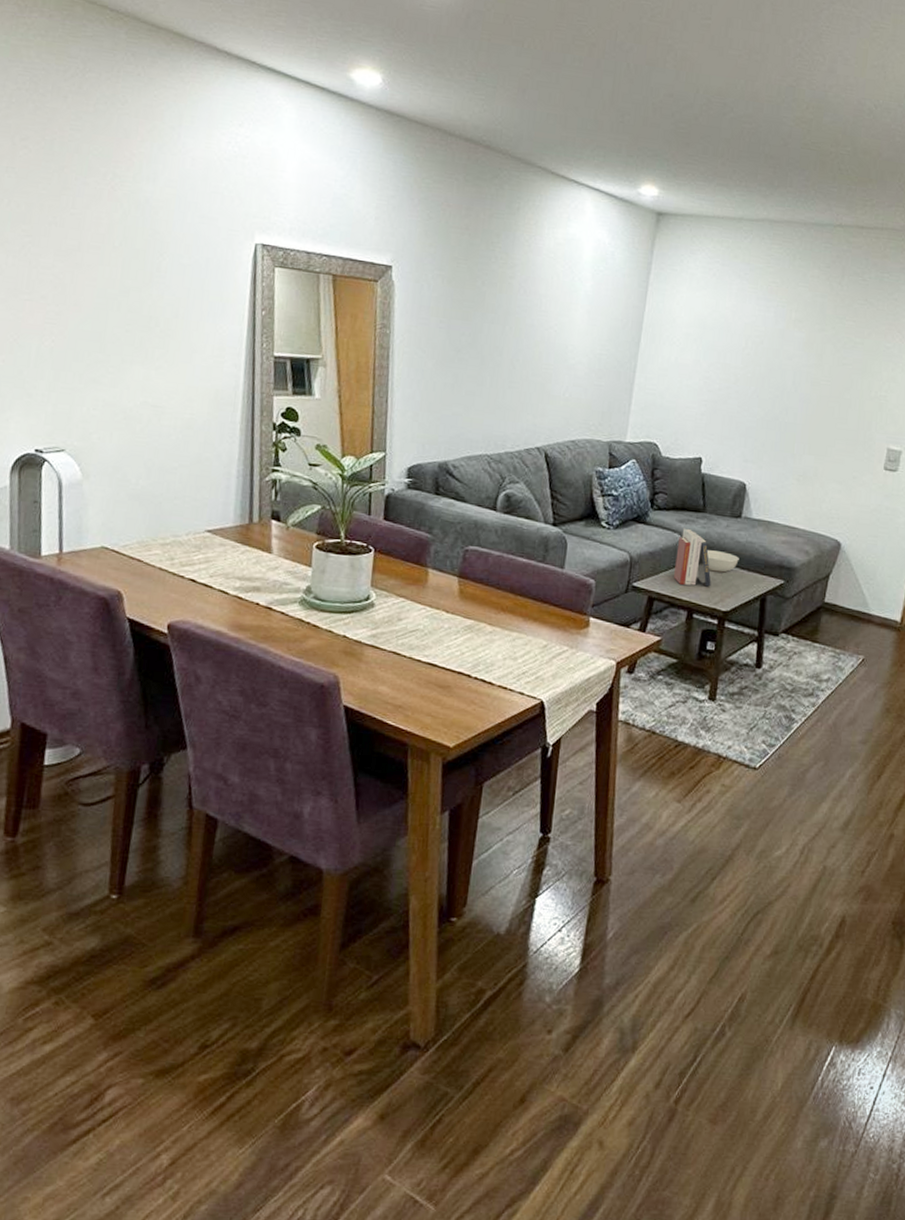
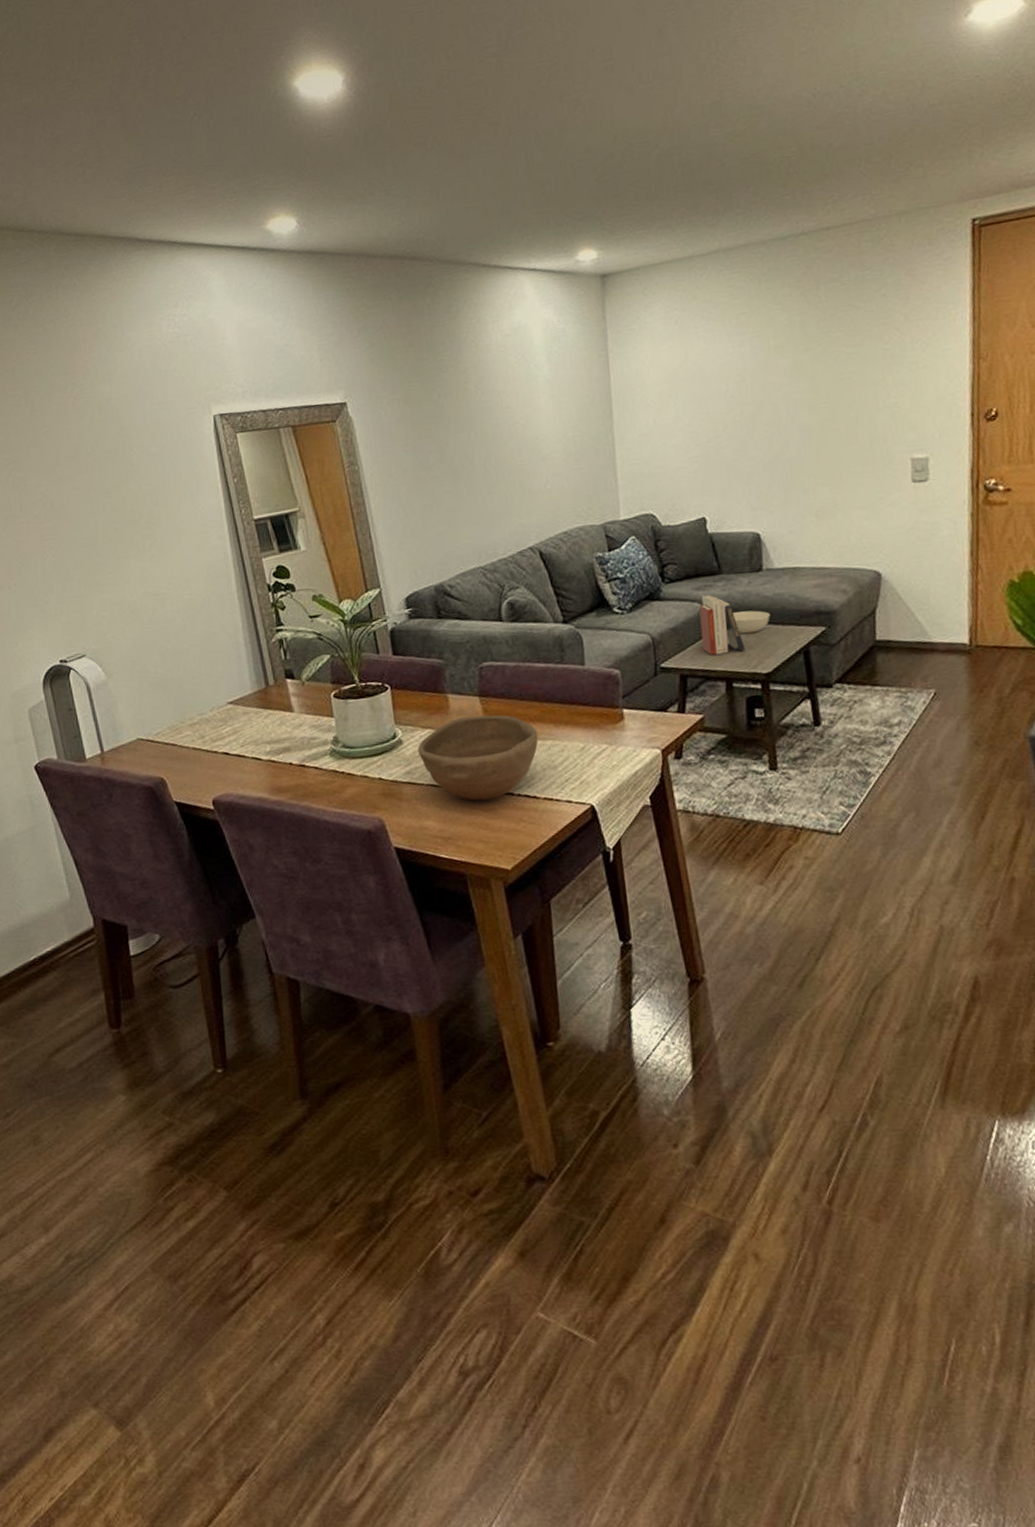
bowl: none [387,593,506,677] -> present [418,715,539,801]

